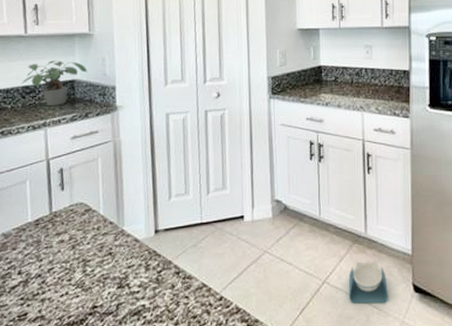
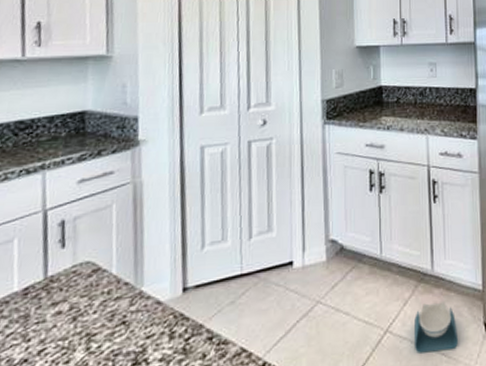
potted plant: present [21,60,88,107] -> none [13,88,103,145]

